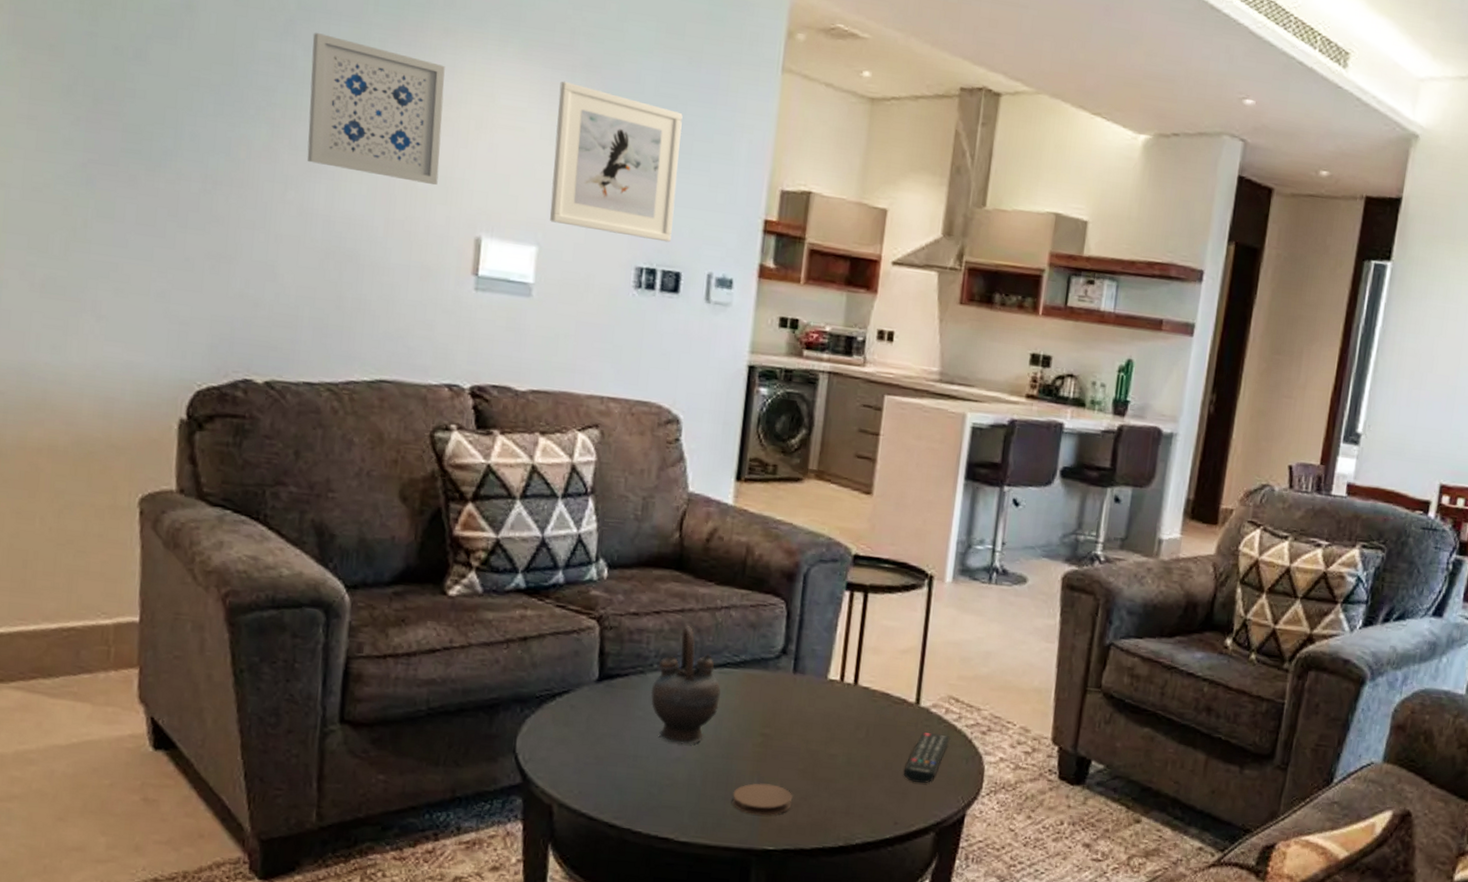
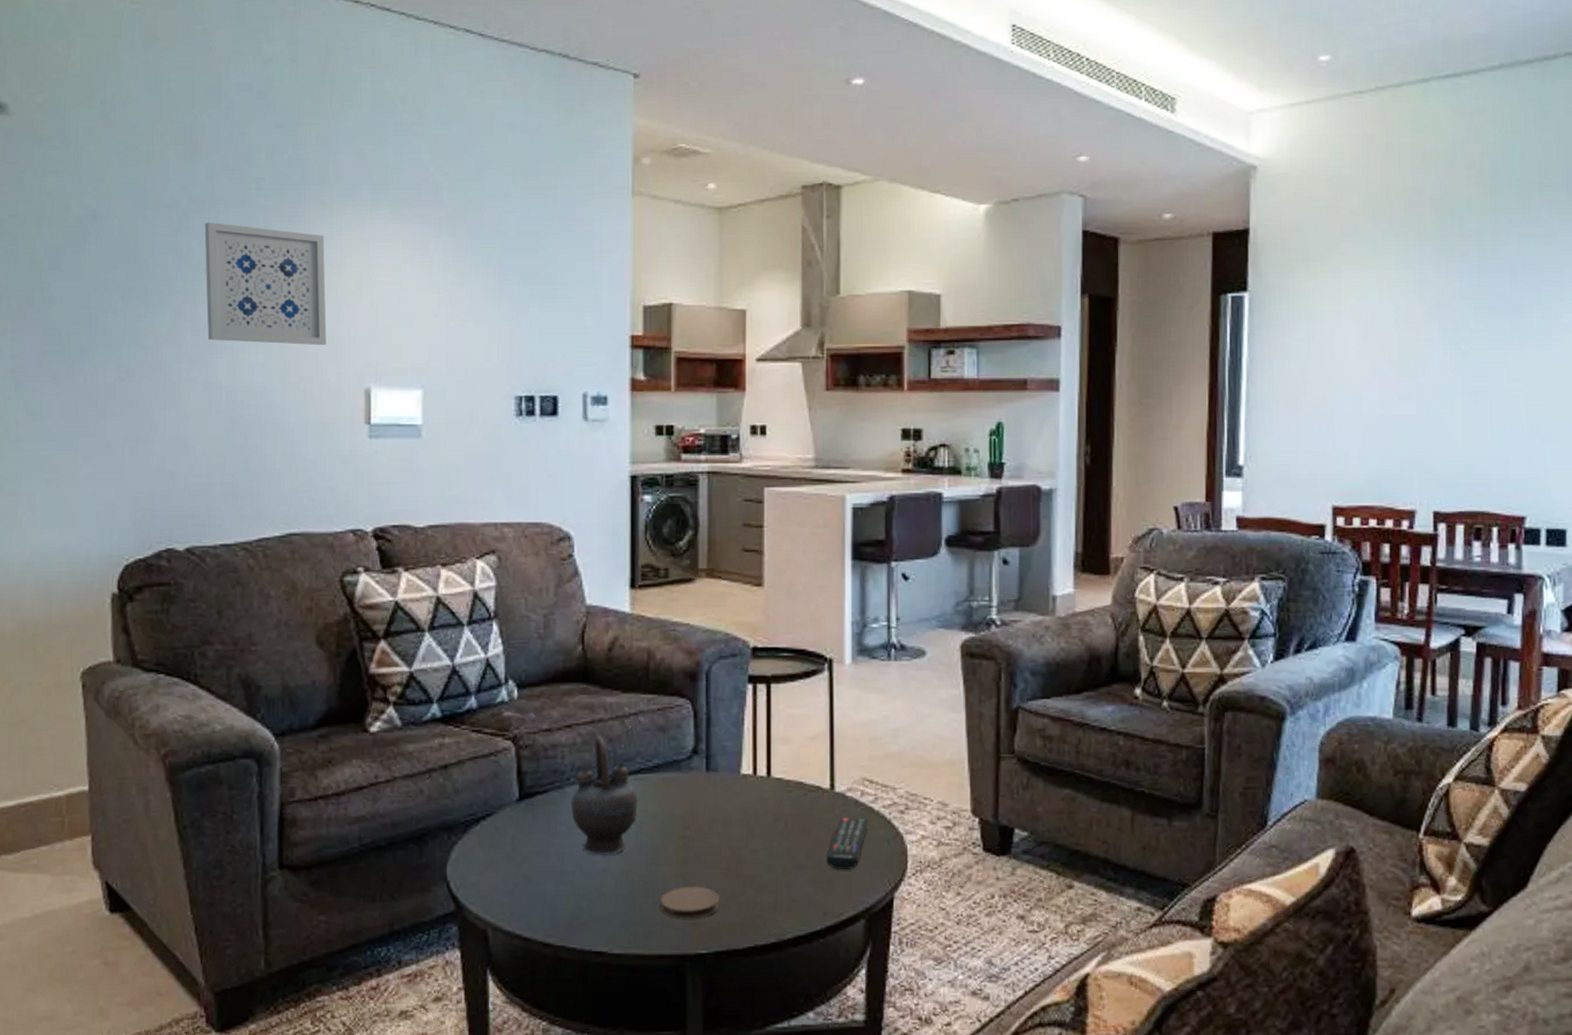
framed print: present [550,81,683,243] -> none [429,233,545,369]

